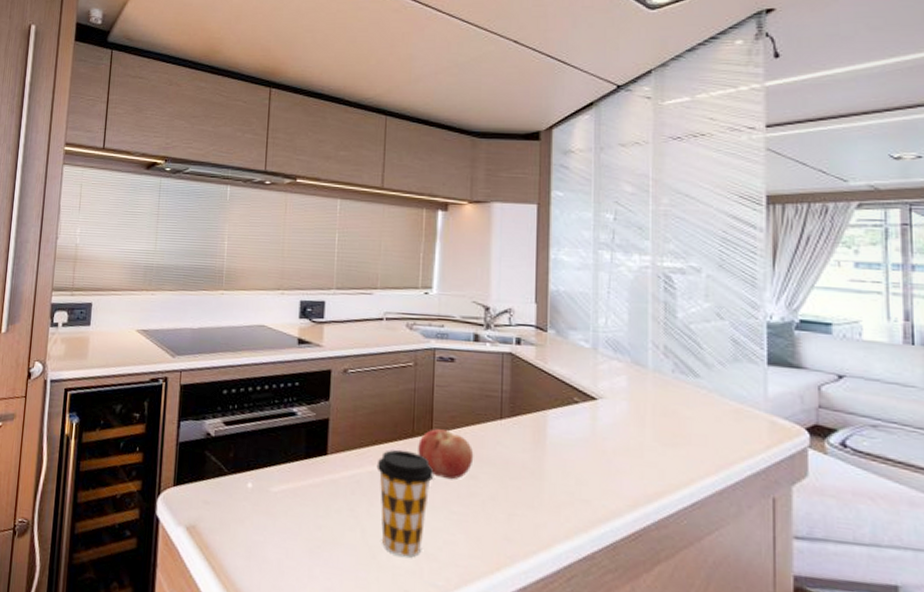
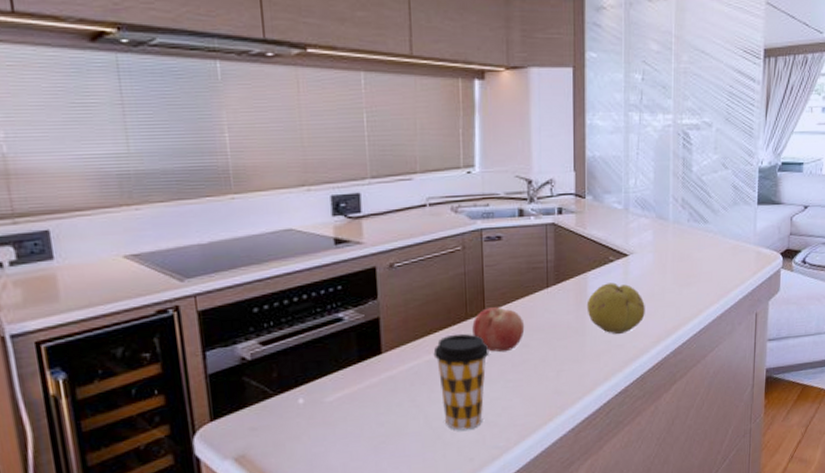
fruit: none [545,426,618,488] -> present [586,282,645,334]

